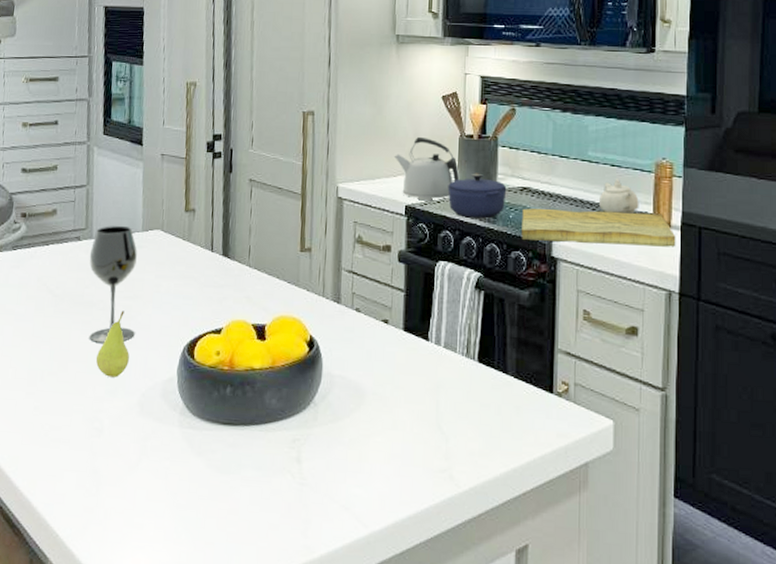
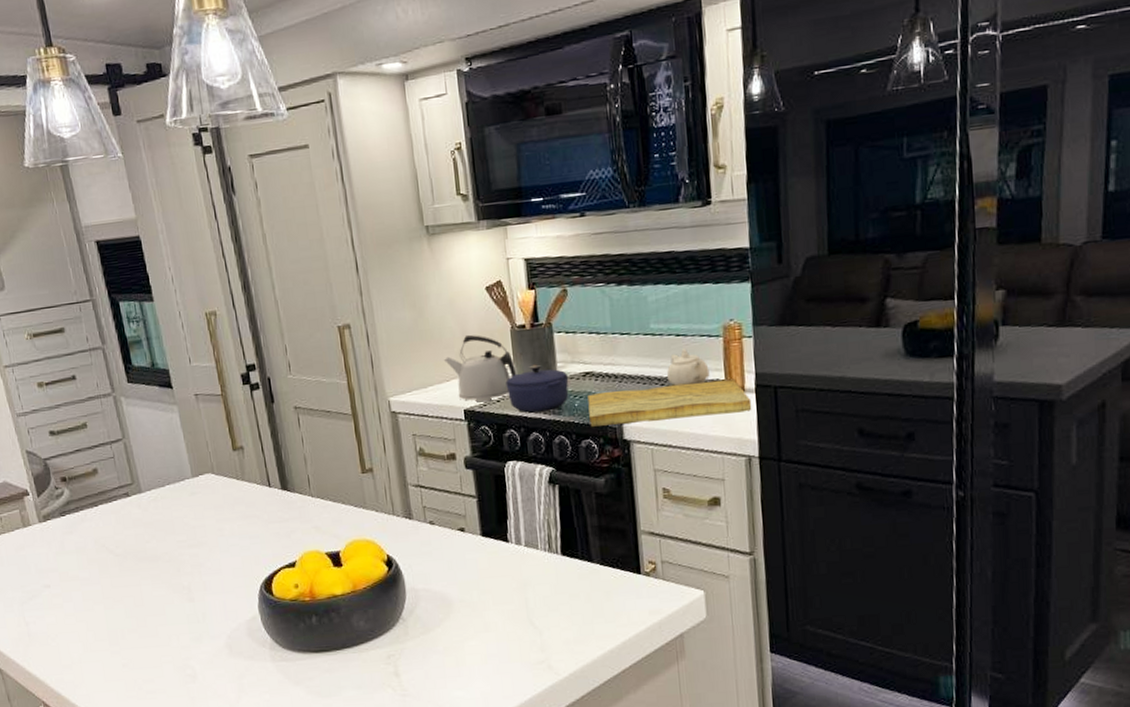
wineglass: present [89,225,138,343] -> none [142,474,208,594]
fruit: present [95,311,129,378] -> none [173,559,208,625]

